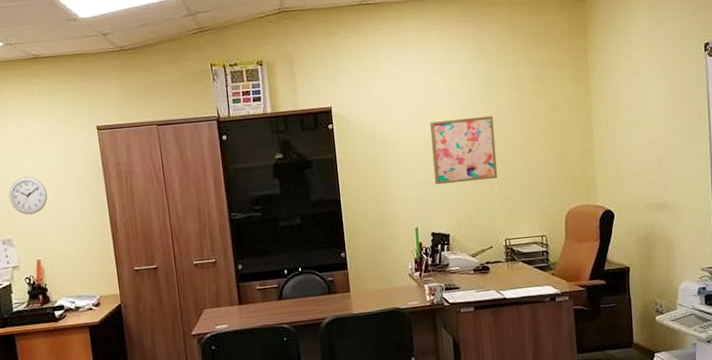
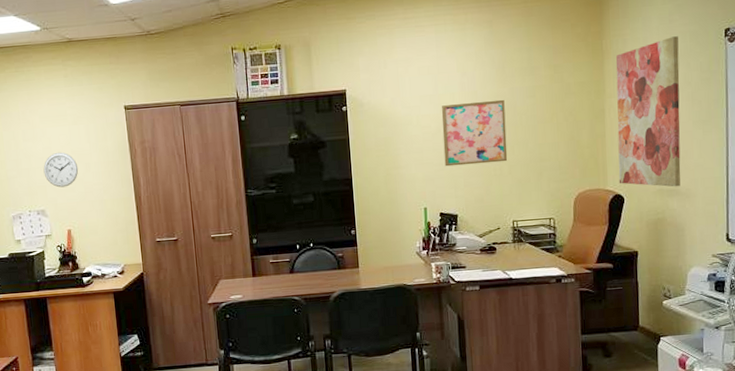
wall art: none [601,51,668,202] -> present [616,36,681,187]

